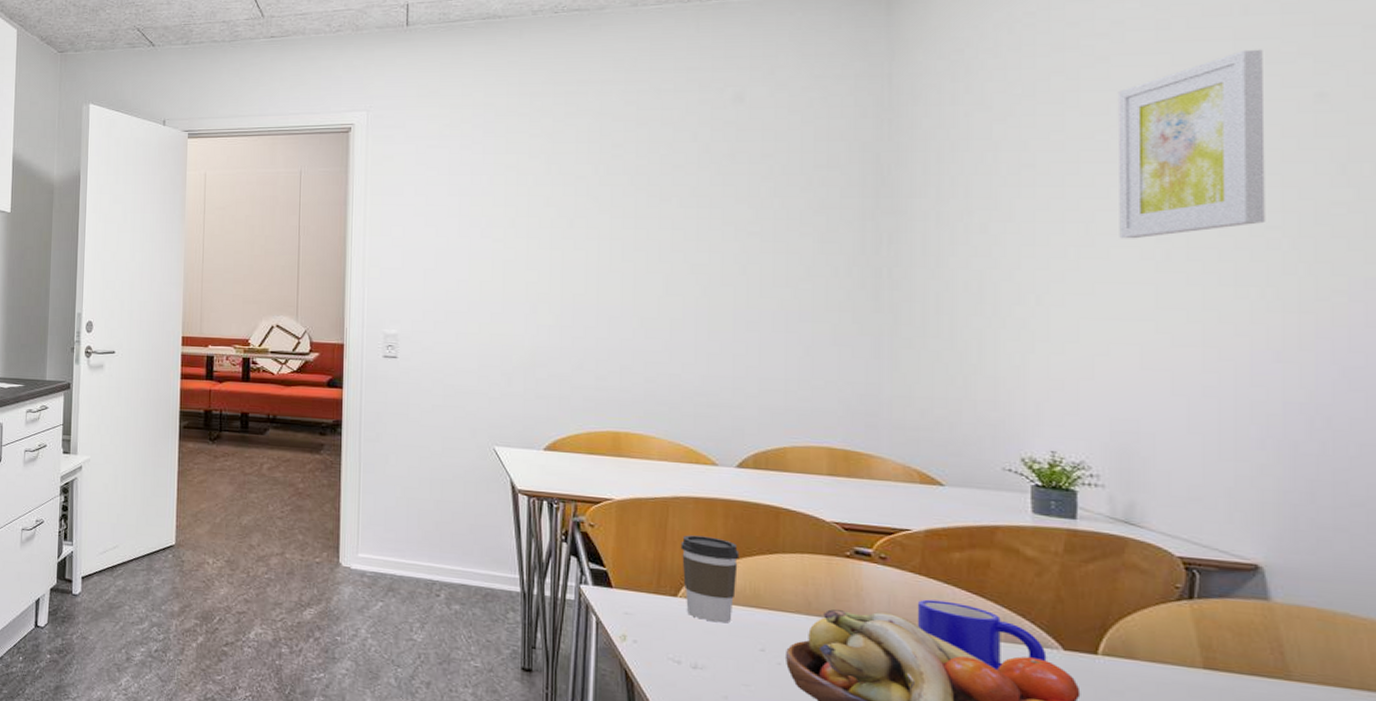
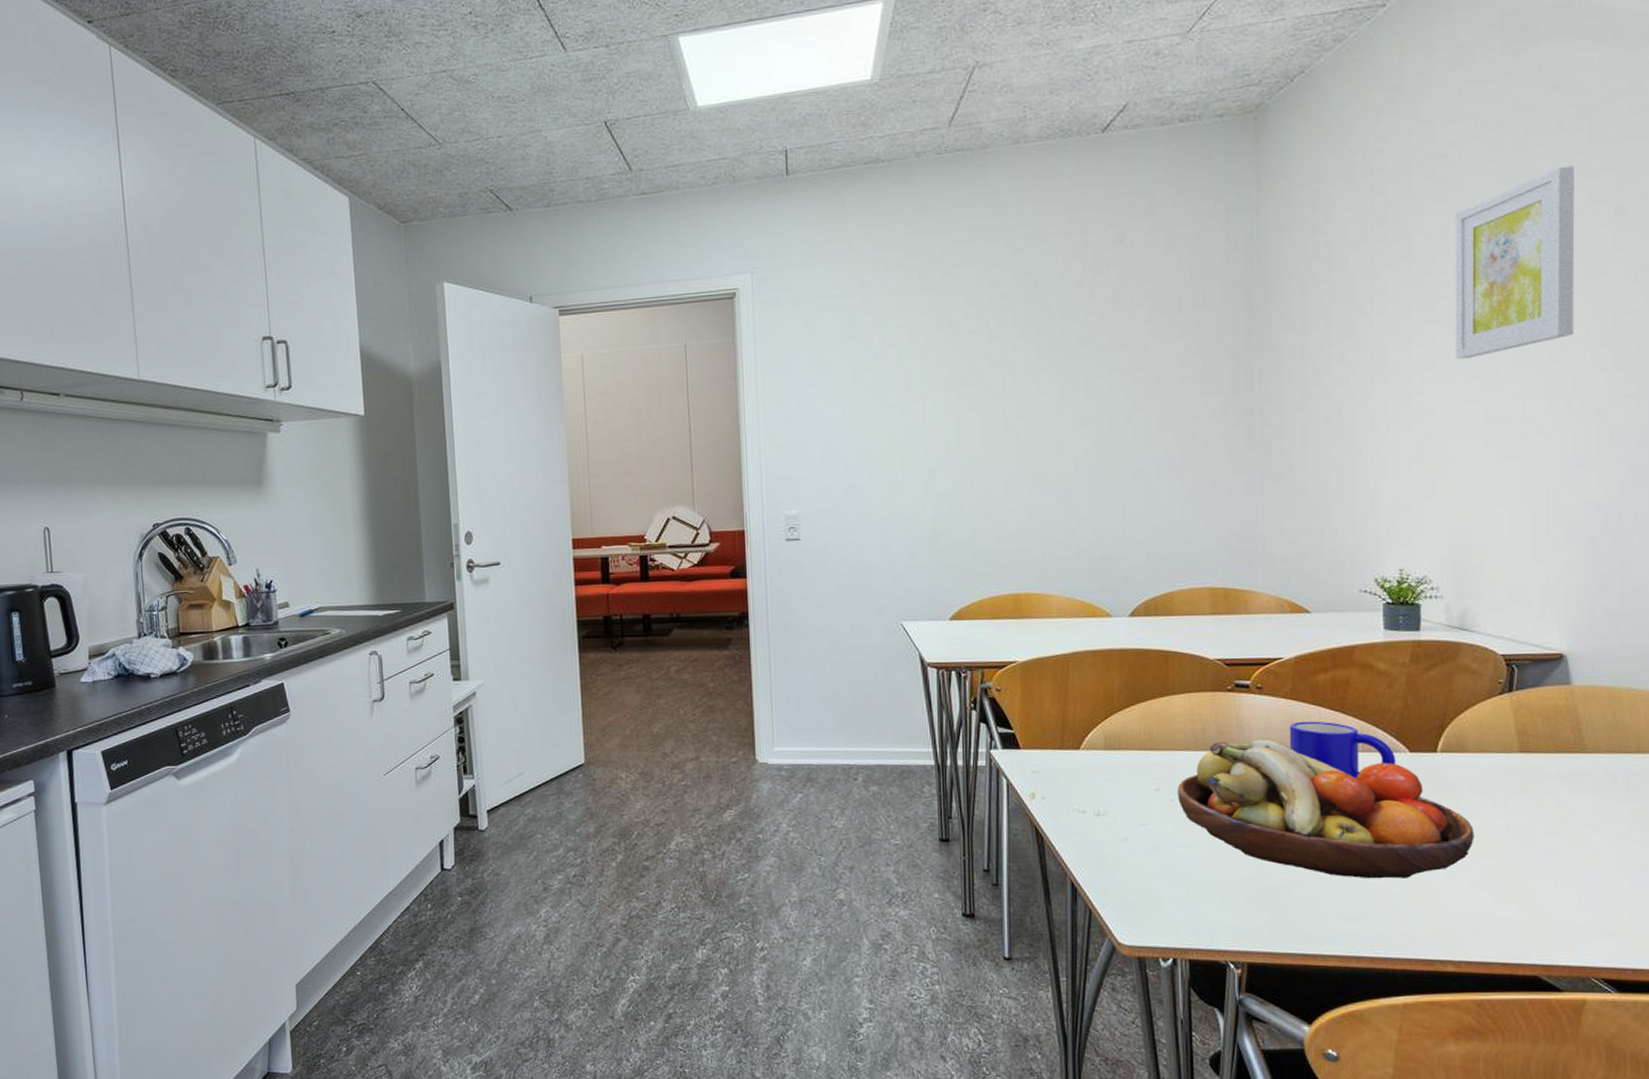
coffee cup: present [680,535,740,623] -> none [1081,687,1135,769]

